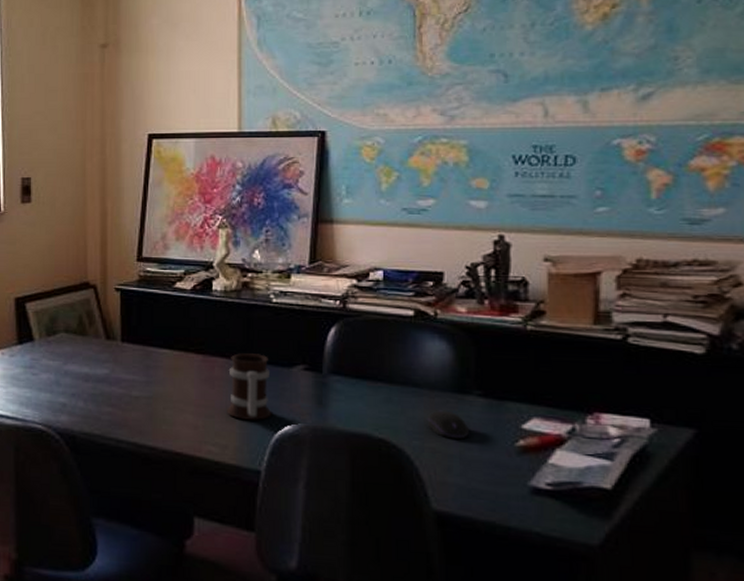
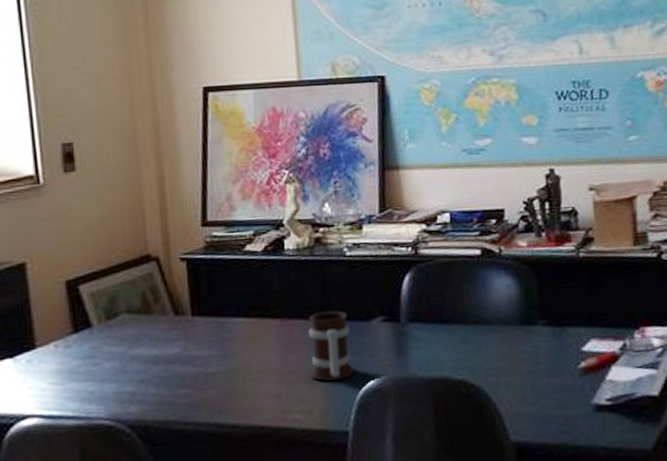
computer mouse: present [427,410,469,440] -> none [500,344,538,371]

